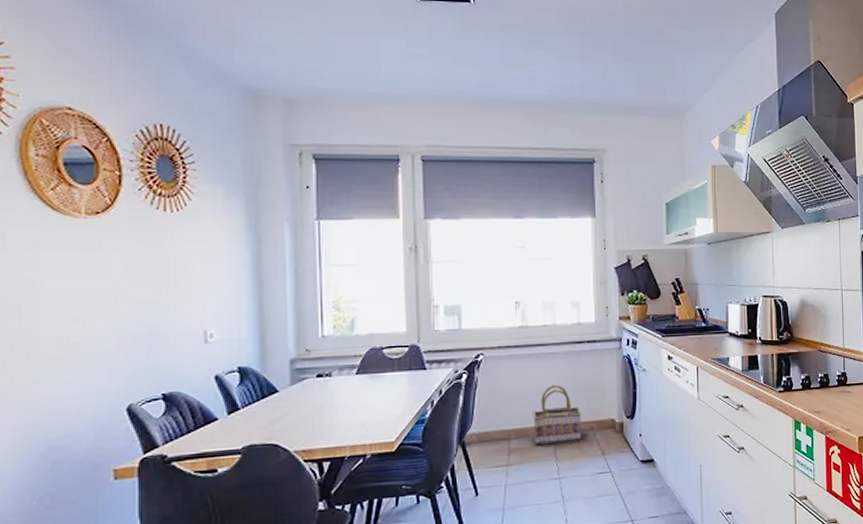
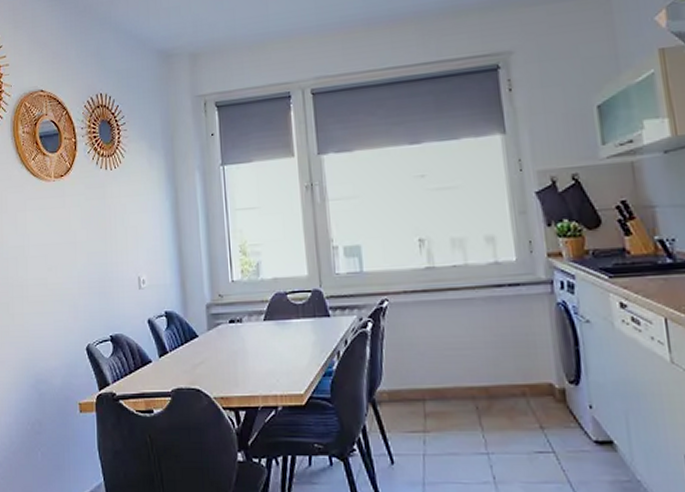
basket: present [533,384,581,445] -> none [449,337,511,409]

